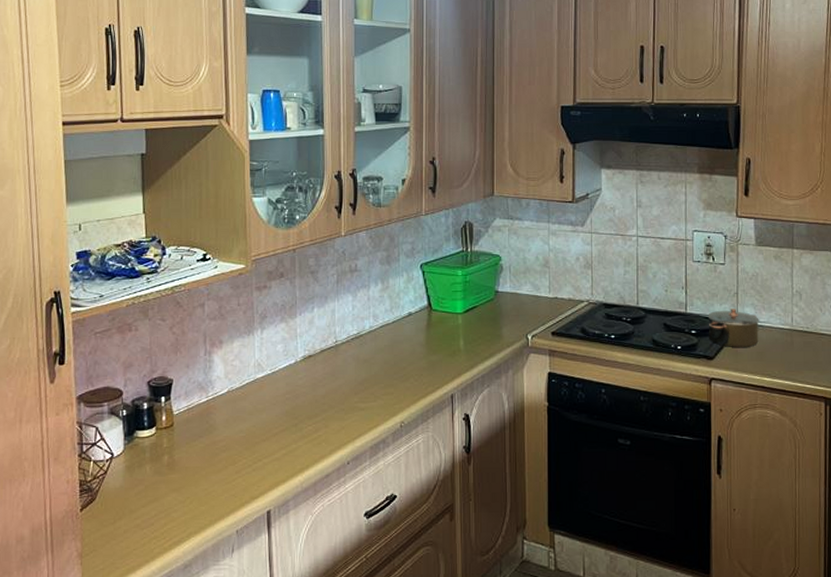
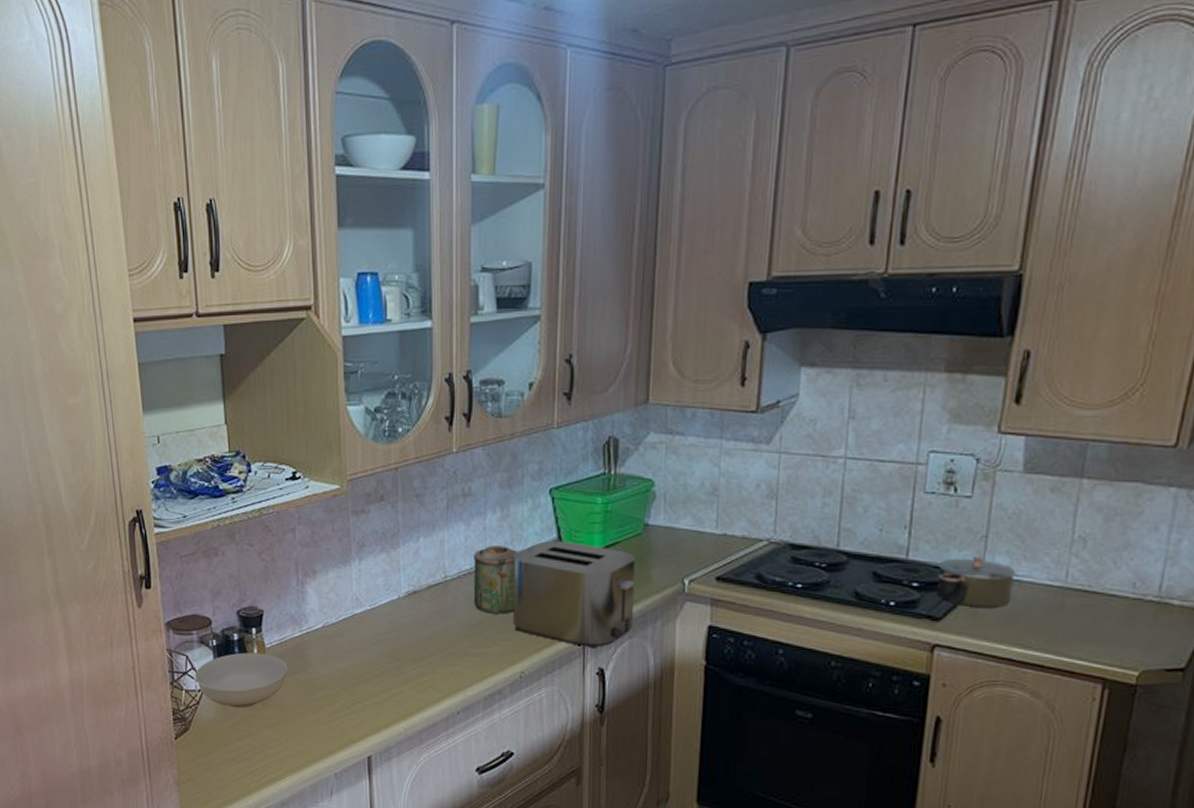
bowl: none [103,420,194,475] -> present [194,652,287,708]
canister: none [360,313,396,372] -> present [473,545,518,614]
toaster: none [393,308,491,398] -> present [512,541,636,650]

